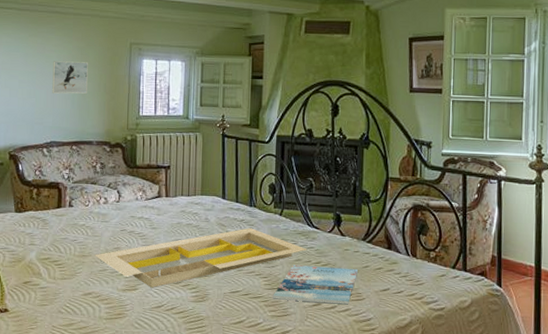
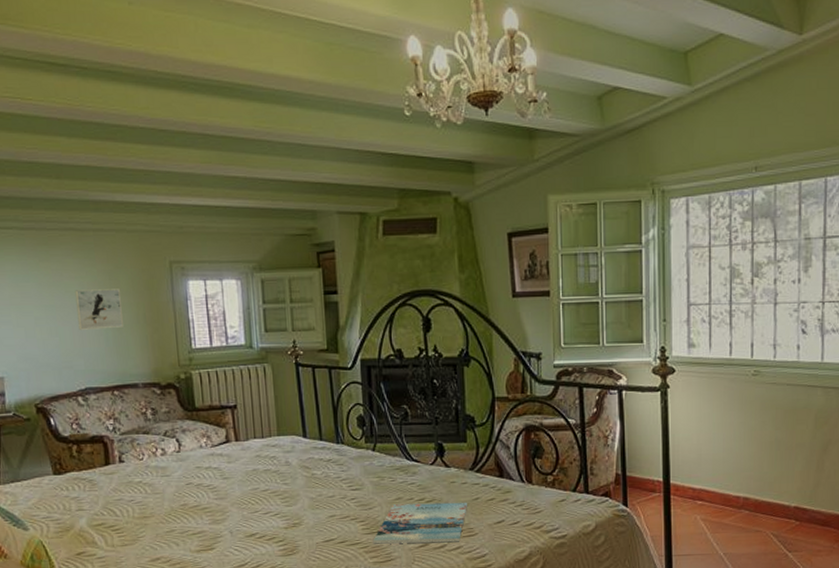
serving tray: present [95,228,306,288] -> none [158,468,407,546]

